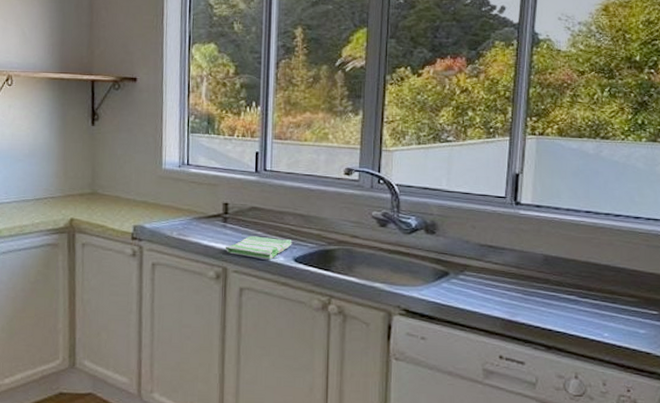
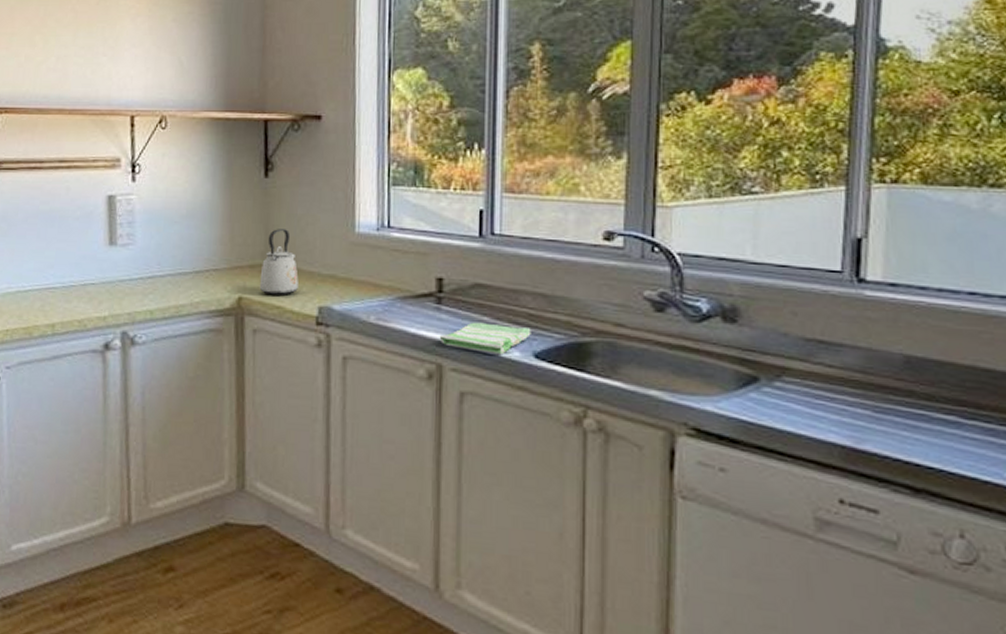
kettle: none [87,165,118,217] -> present [259,229,299,296]

